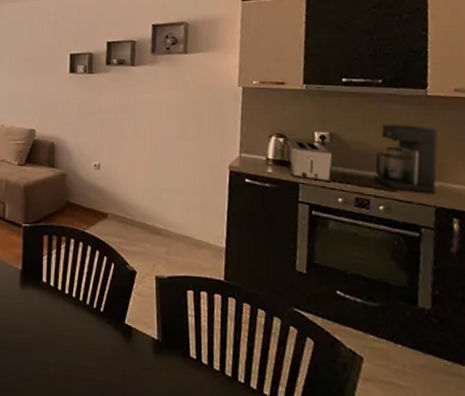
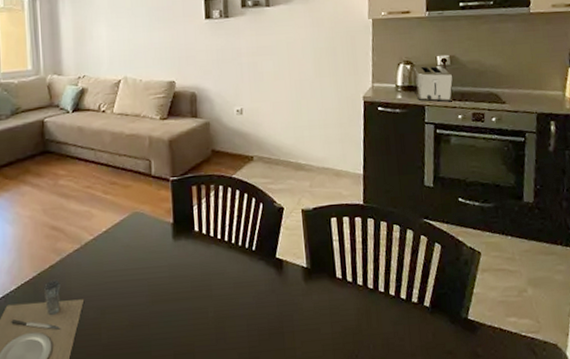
coffee maker: present [374,124,438,193] -> none [487,41,539,102]

